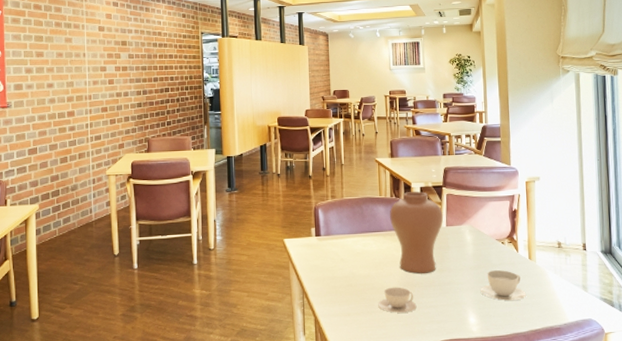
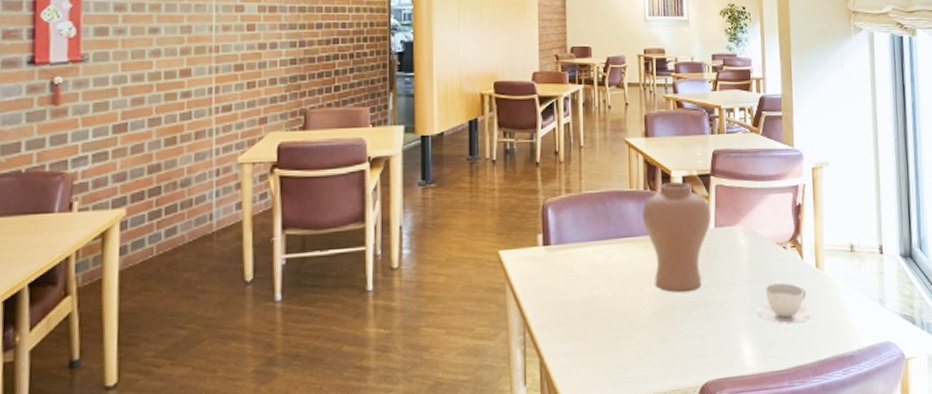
teacup: present [378,287,417,313] -> none [626,311,677,347]

